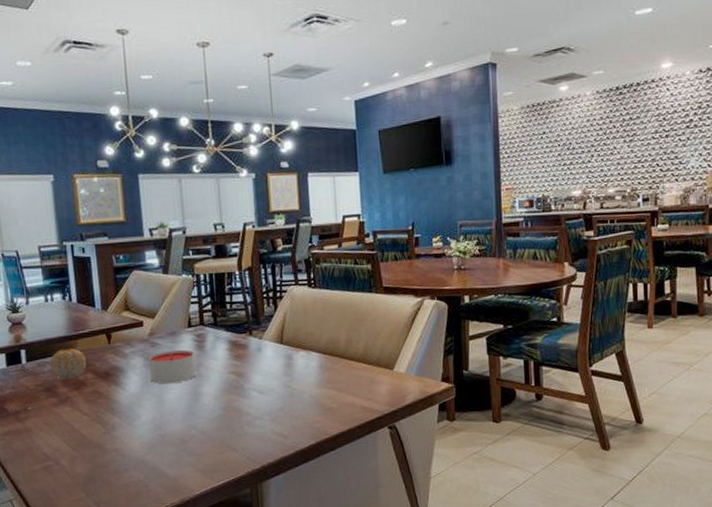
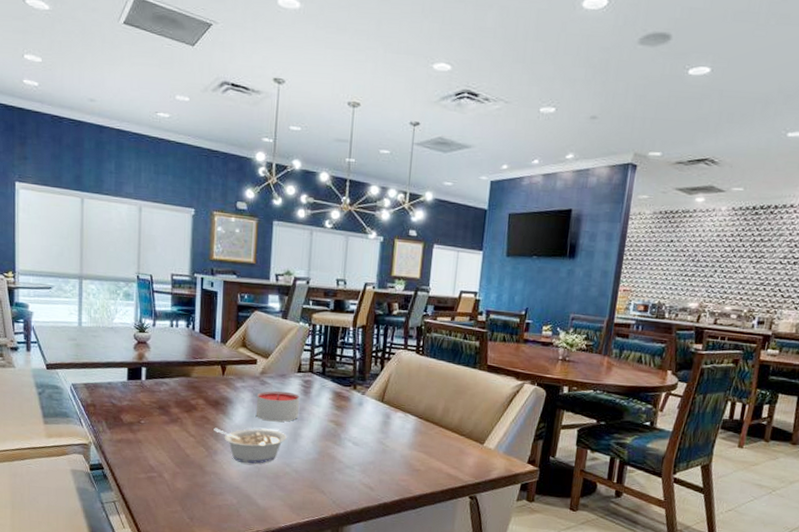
fruit: present [50,348,87,380] -> none [166,373,200,401]
legume: none [108,392,188,434] -> present [214,428,287,464]

